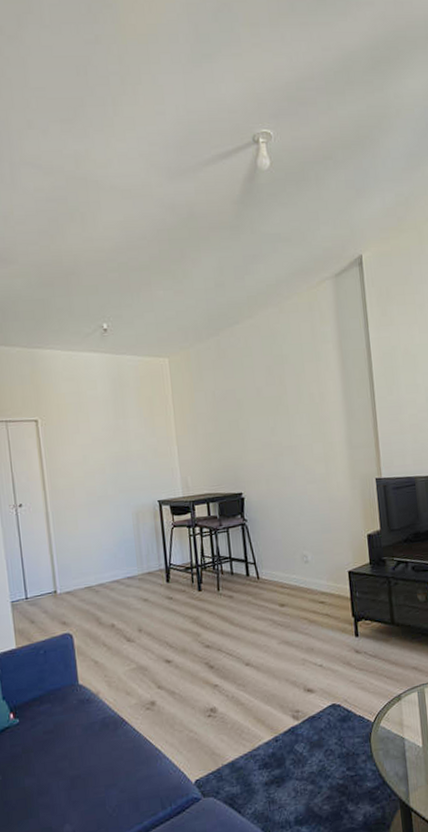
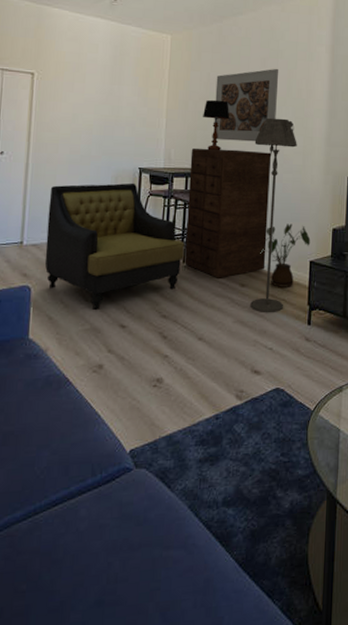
armchair: none [73,516,218,649] -> present [44,182,184,310]
dresser: none [208,465,303,602] -> present [184,147,272,278]
table lamp: none [214,418,243,472] -> present [203,99,230,151]
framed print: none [222,375,291,460] -> present [214,68,279,142]
floor lamp: none [272,426,328,631] -> present [250,117,297,313]
house plant: none [294,535,346,603] -> present [259,223,311,287]

